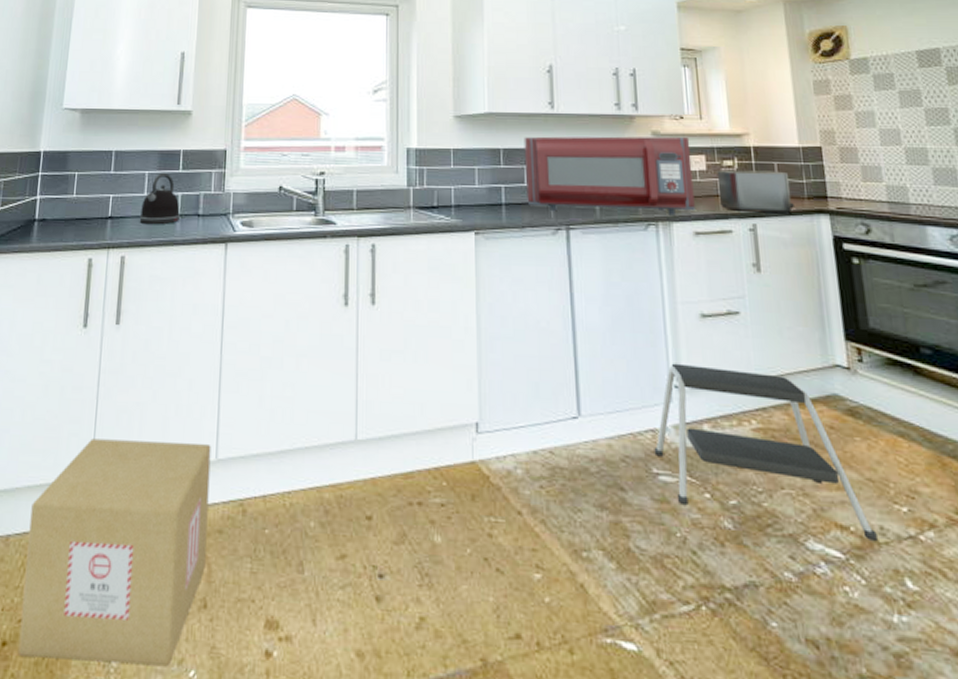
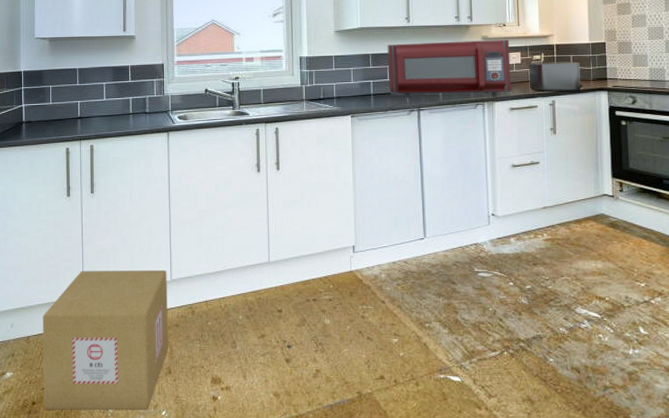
kettle: present [139,173,181,224] -> none [101,83,133,121]
step stool: present [654,363,878,542] -> none [476,199,623,306]

